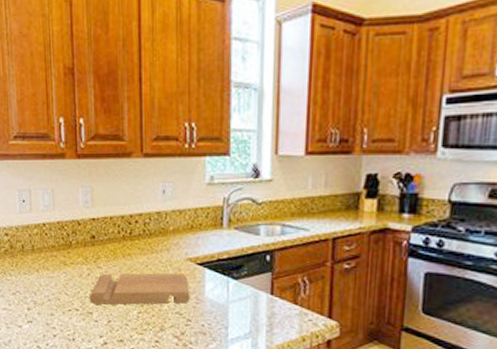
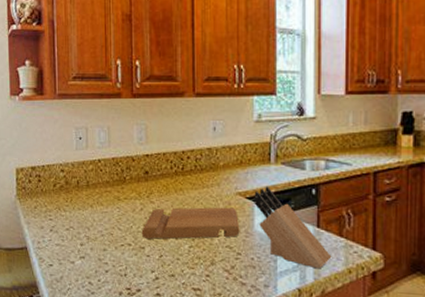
knife block: none [205,251,285,337] -> present [254,186,332,269]

